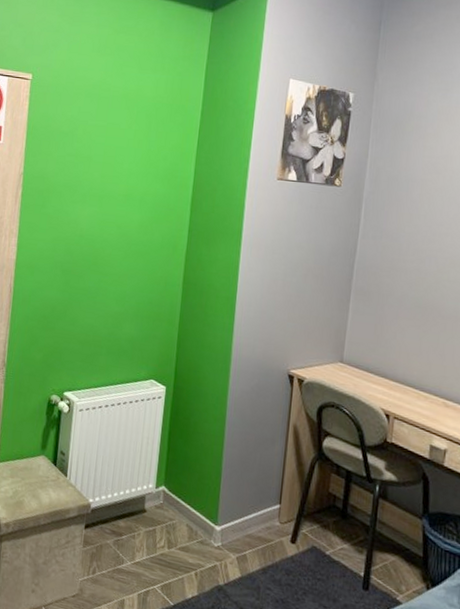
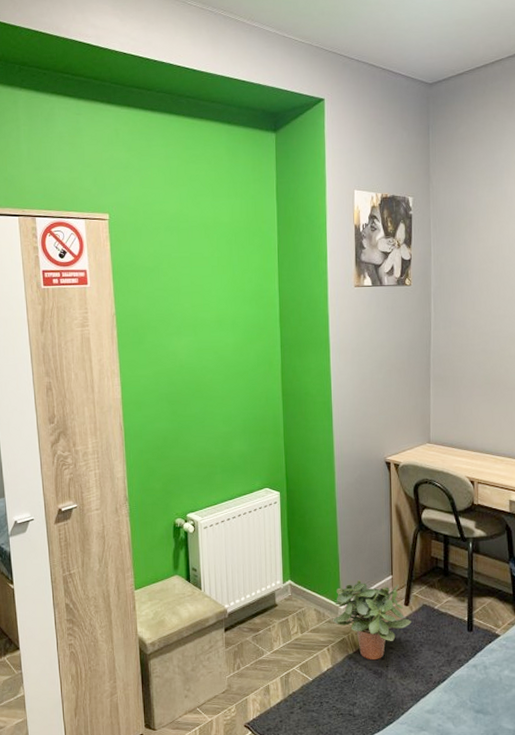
potted plant: none [204,501,296,599] -> present [332,579,411,660]

